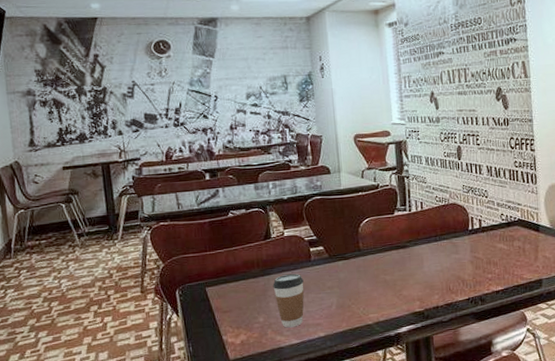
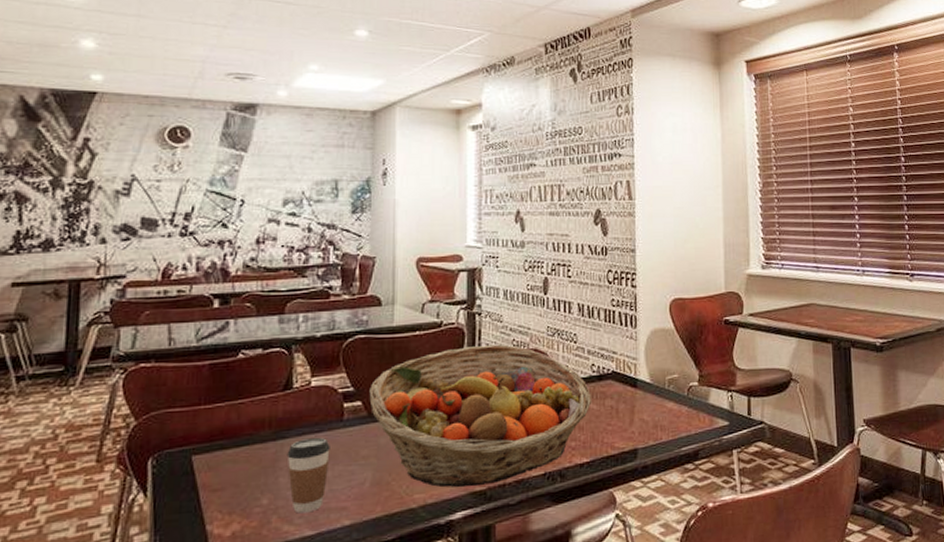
fruit basket: none [328,200,503,309] -> present [369,344,592,488]

